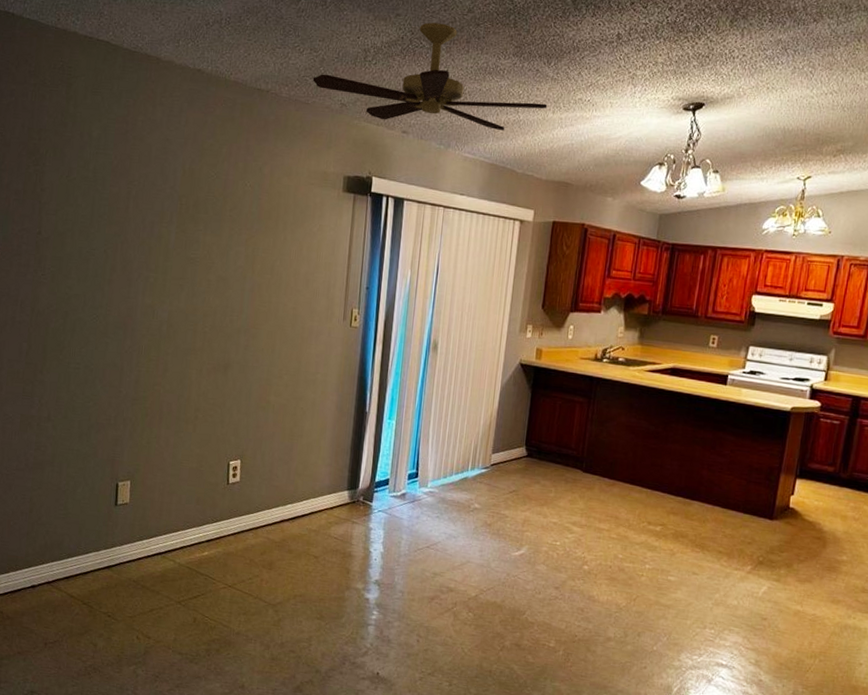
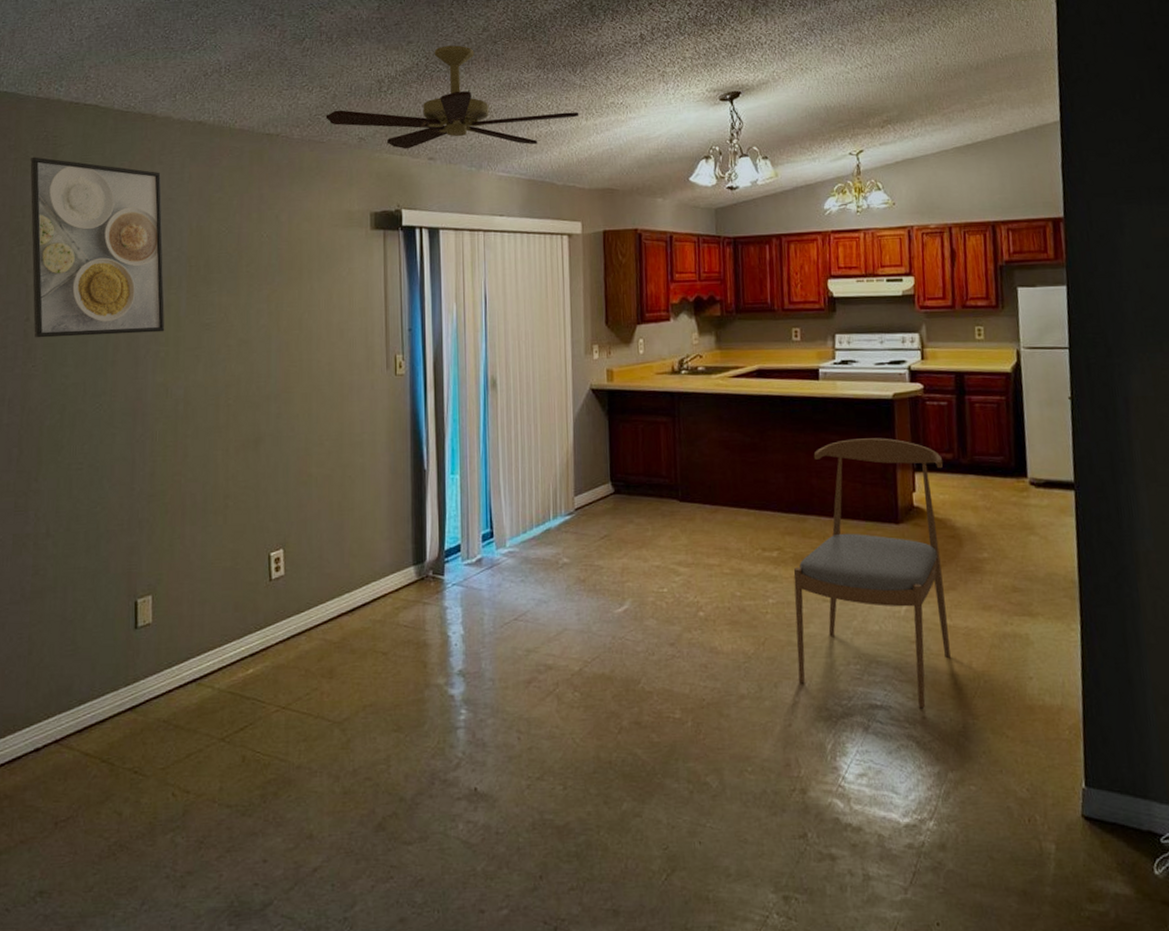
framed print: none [44,84,161,260] -> present [30,157,165,338]
dining chair: none [660,441,825,673] -> present [793,438,951,709]

